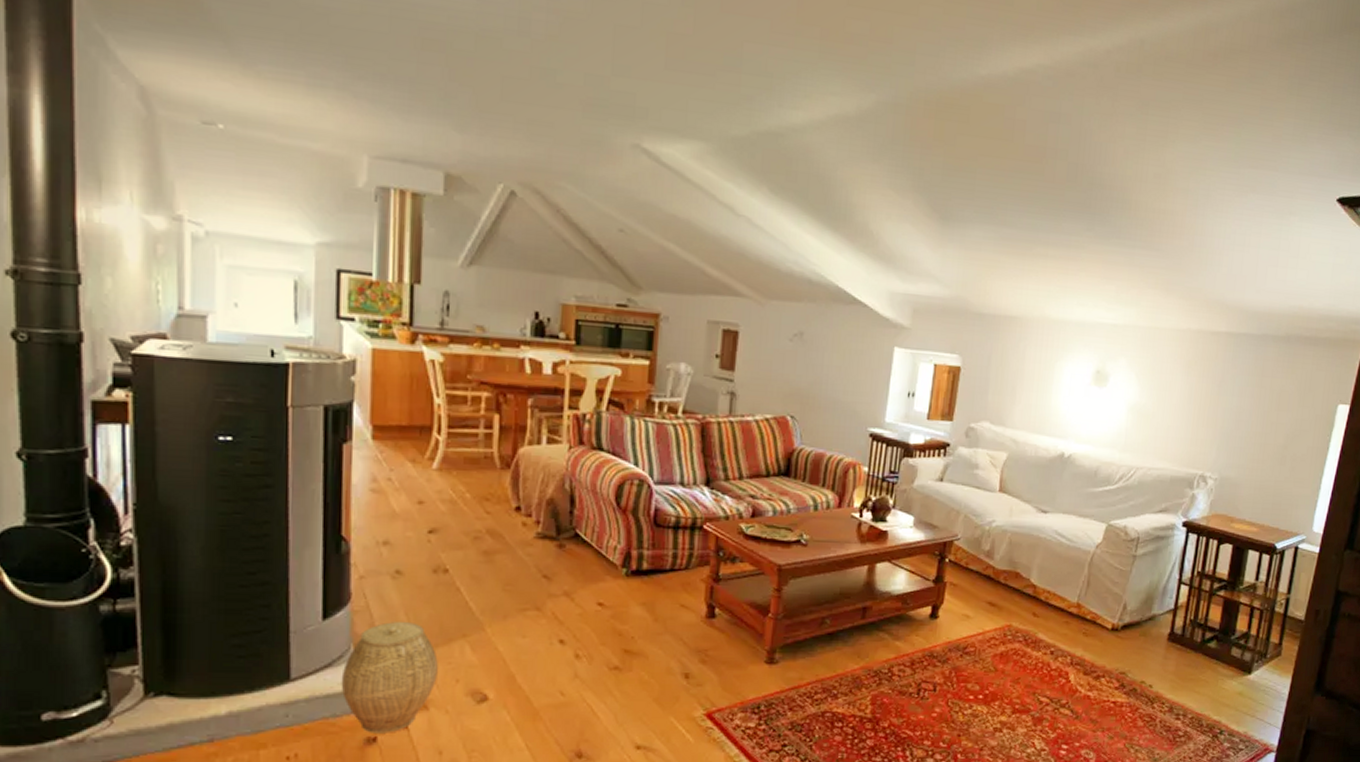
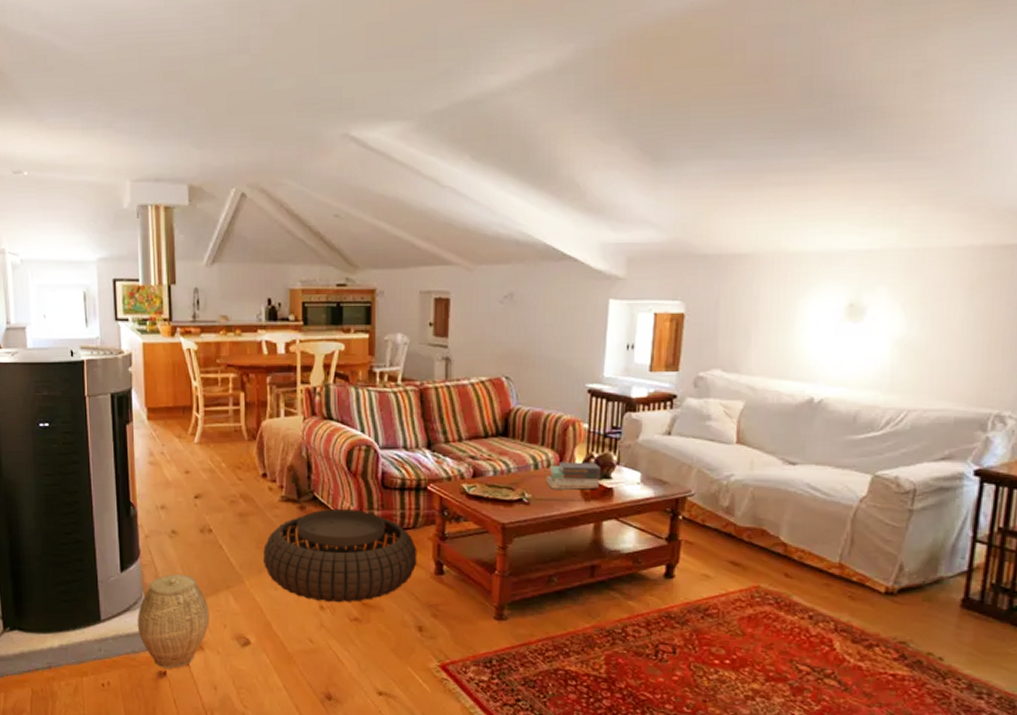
pouf: none [510,547,689,651] -> present [263,508,417,603]
books: none [824,504,879,533] -> present [546,462,602,490]

